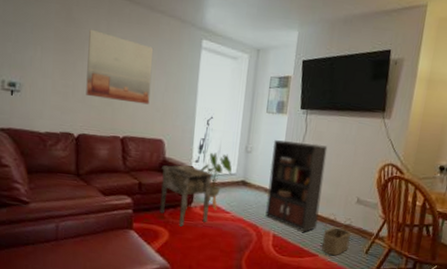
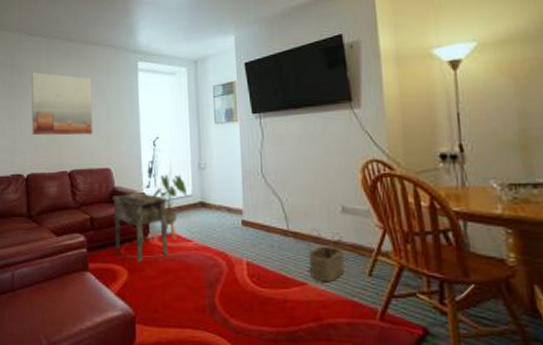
bookcase: present [265,140,328,232] -> none [228,149,299,256]

